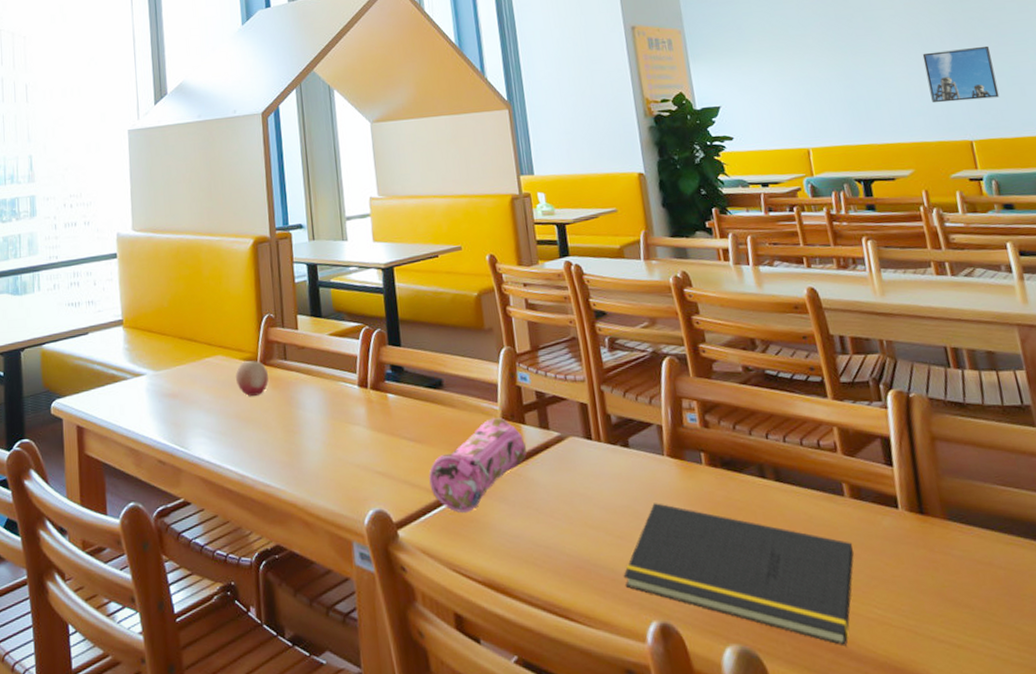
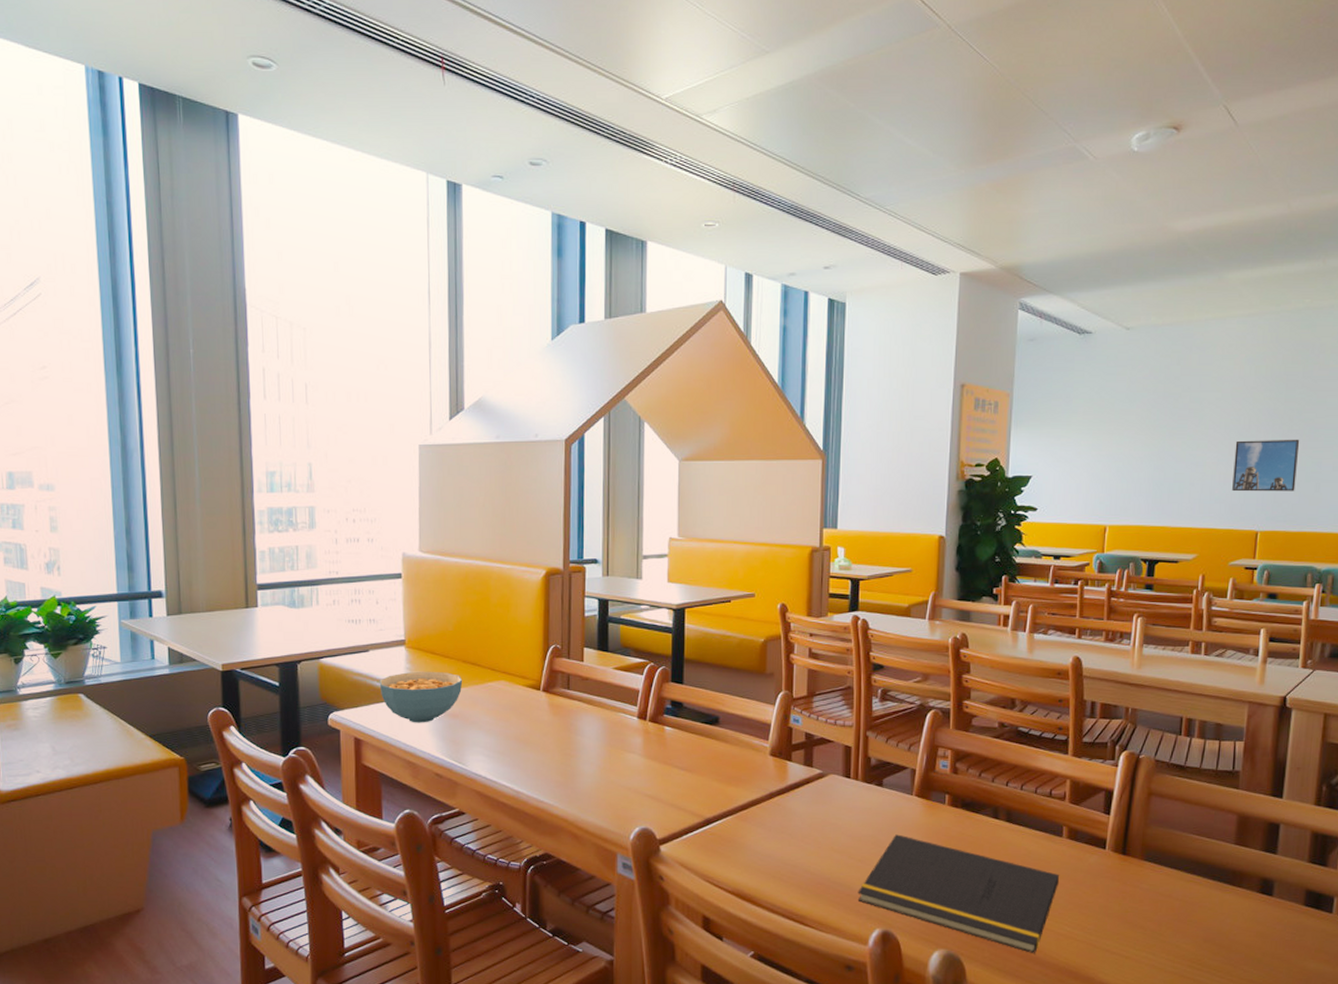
cereal bowl: none [99,350,181,407] -> present [379,671,463,723]
fruit: present [235,361,269,396] -> none [517,688,551,720]
pencil case: present [429,418,527,513] -> none [695,754,790,834]

